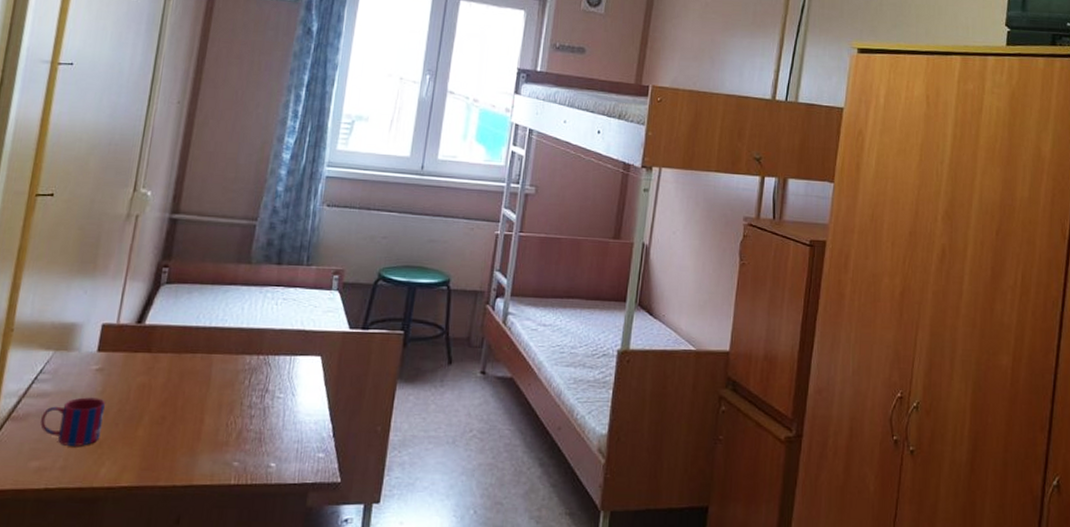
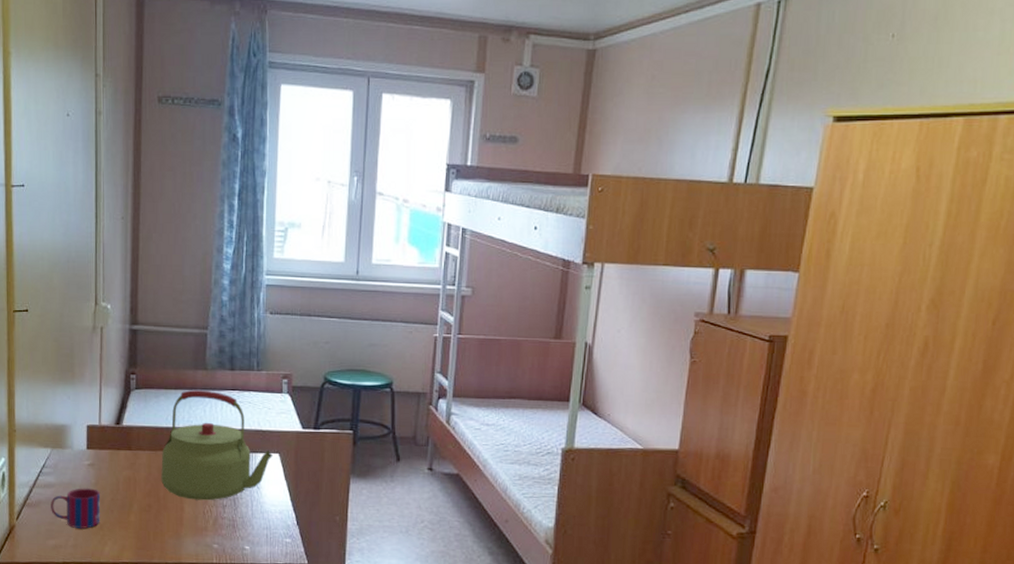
kettle: none [181,285,314,411] -> present [161,389,273,501]

